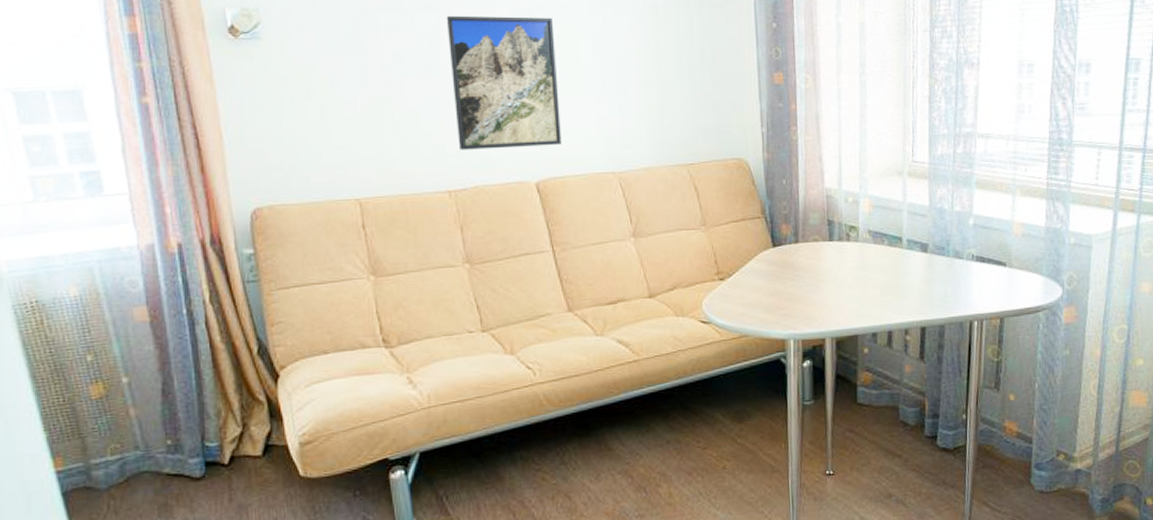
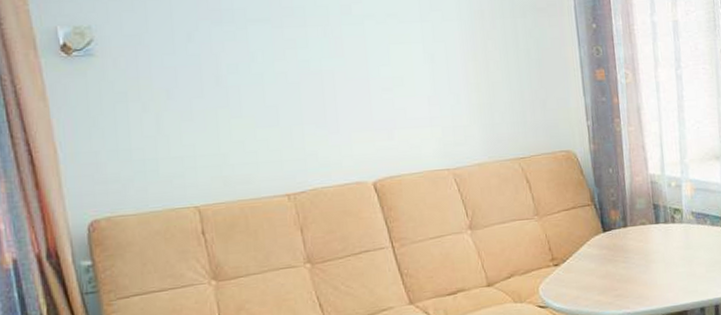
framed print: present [446,15,562,150] -> none [279,25,397,155]

